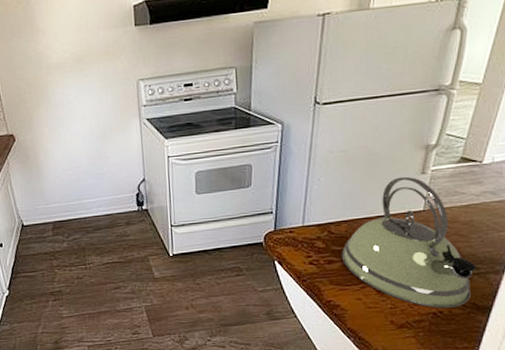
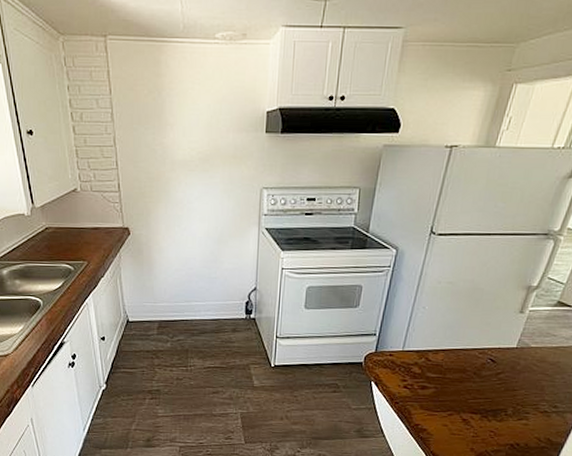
kettle: present [341,176,476,308] -> none [434,313,556,441]

